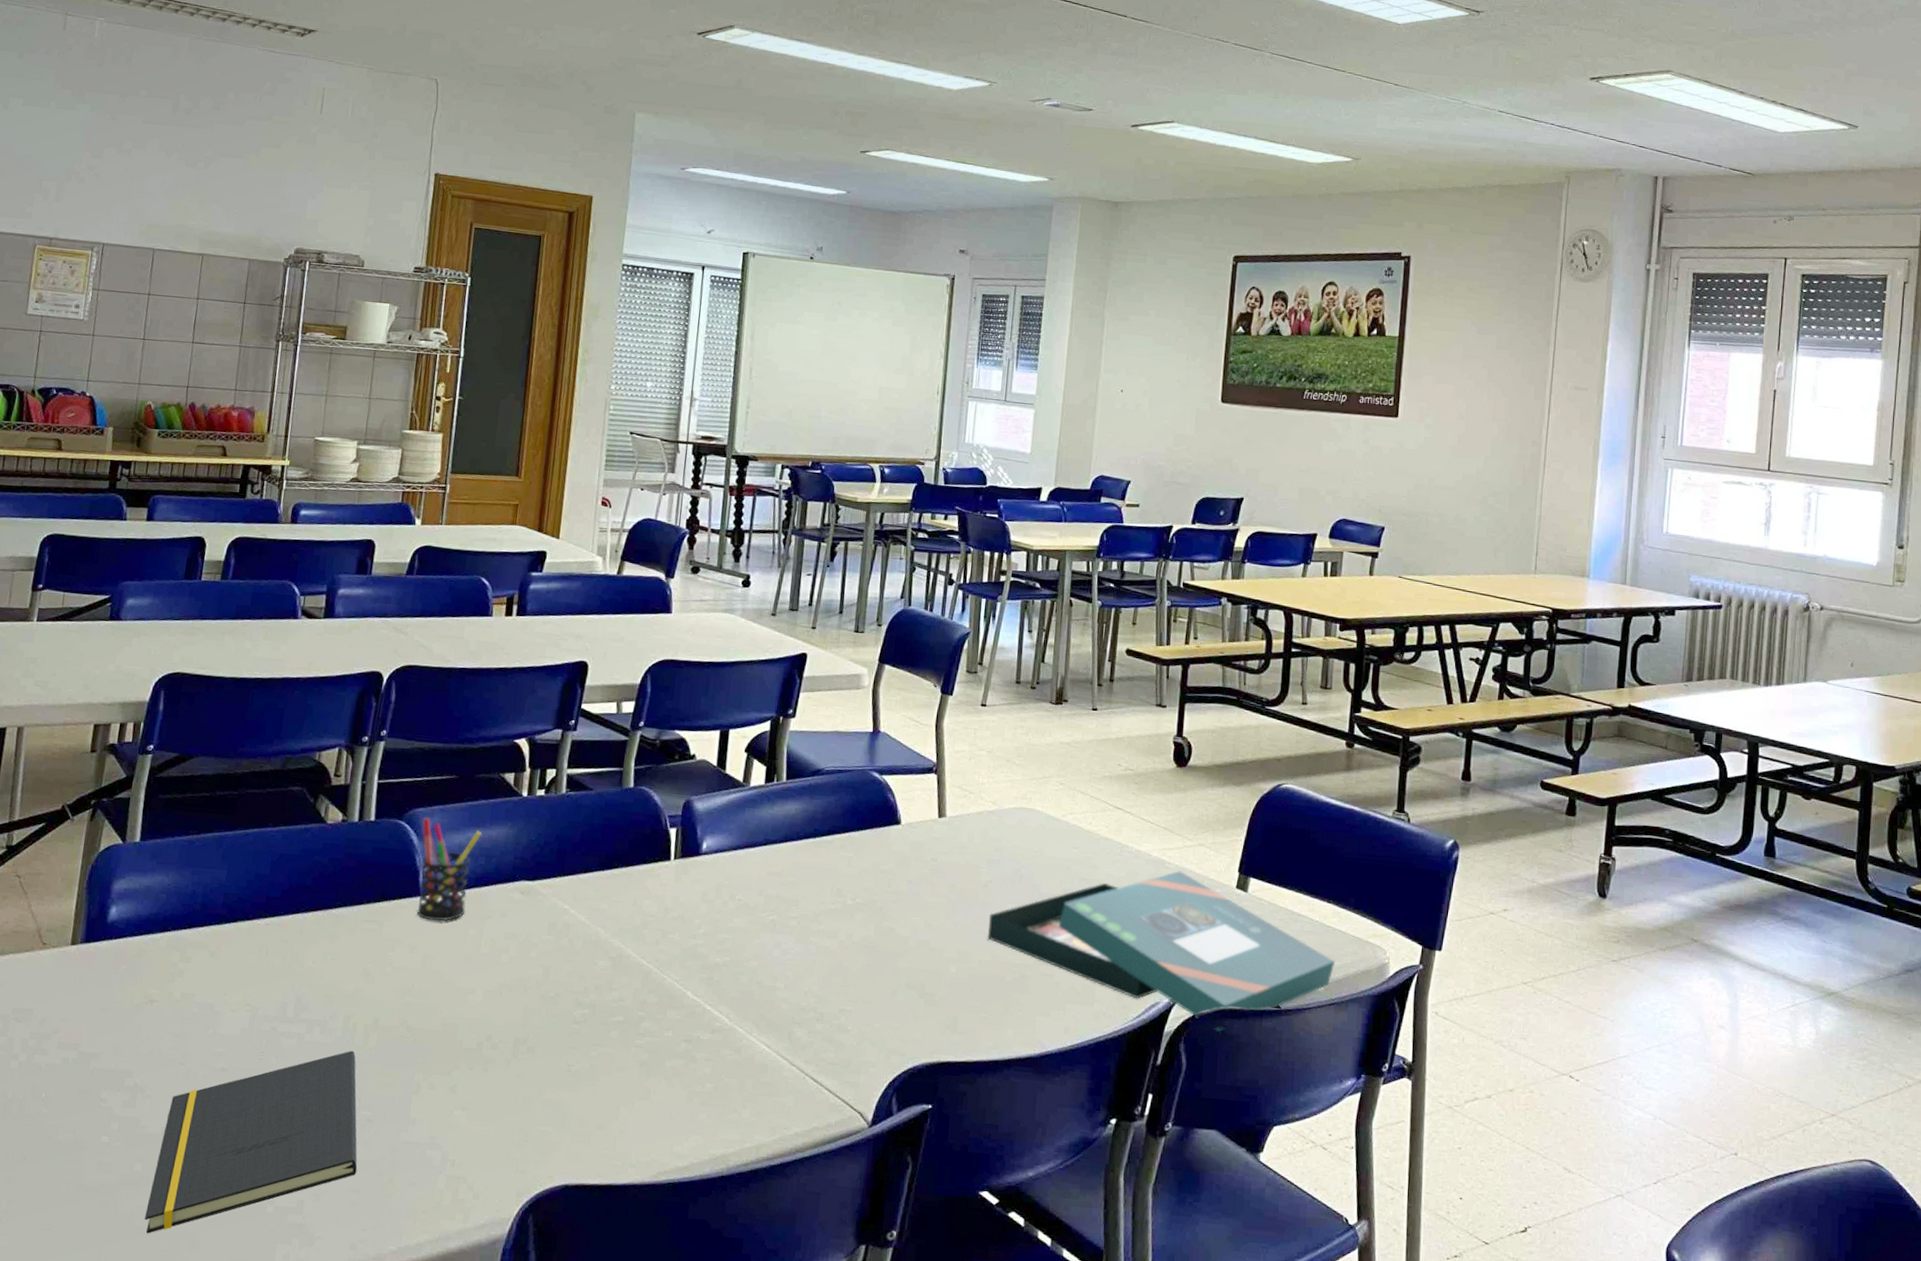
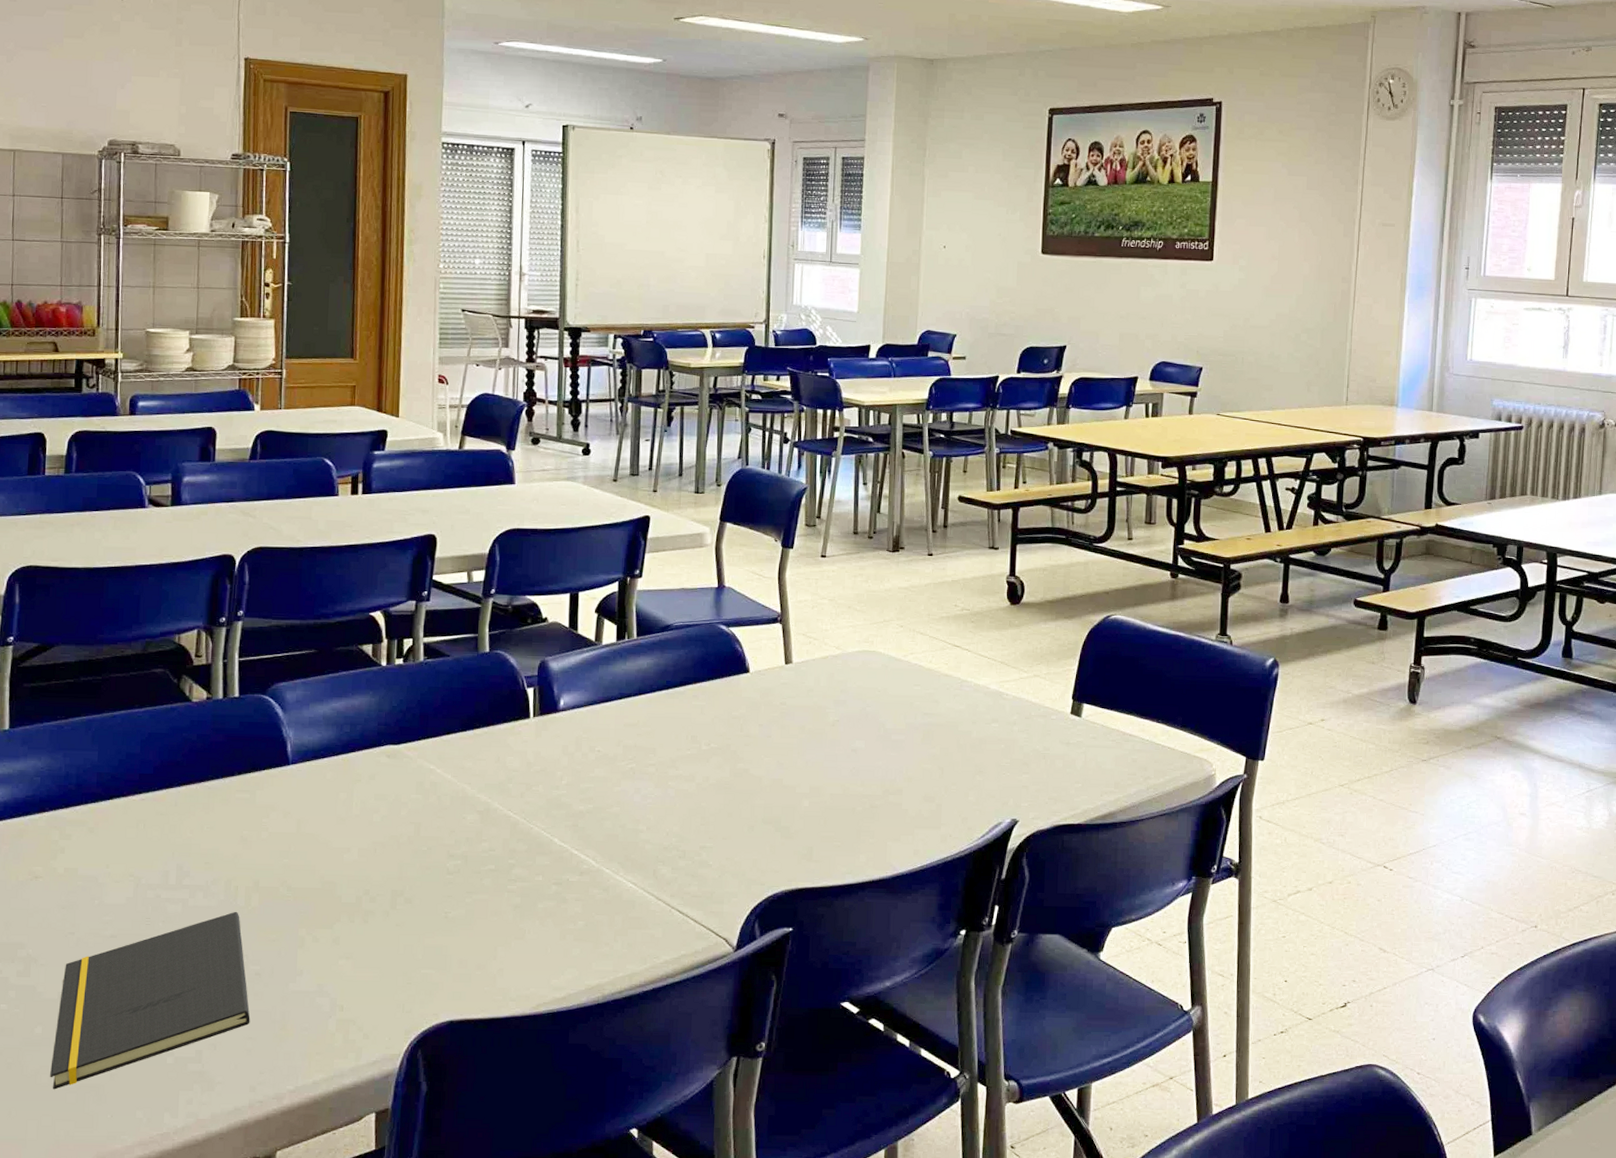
pen holder: present [416,818,481,922] -> none [282,691,344,787]
board game: present [988,871,1336,1031] -> none [838,701,1166,845]

